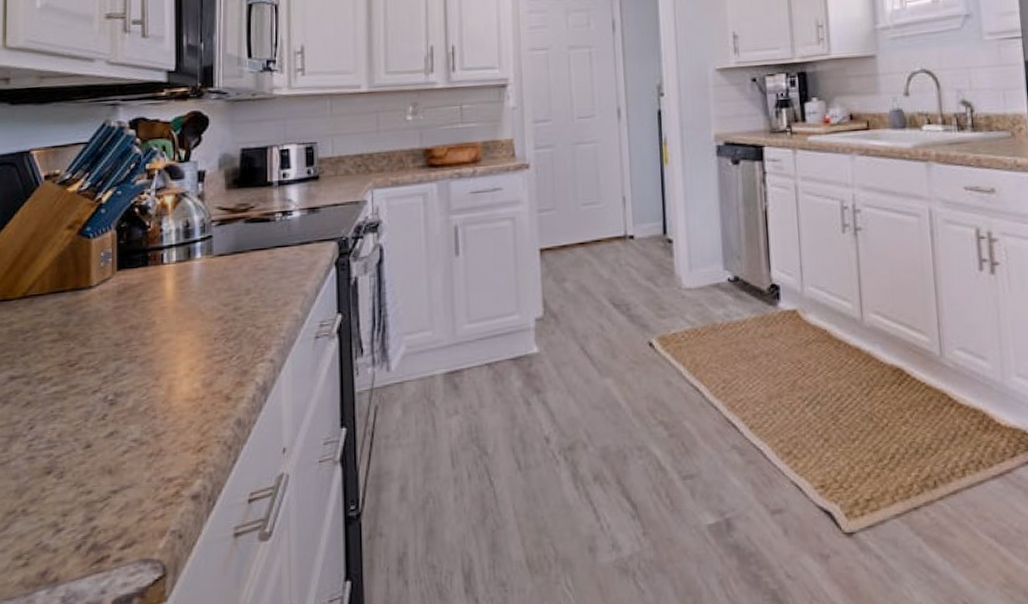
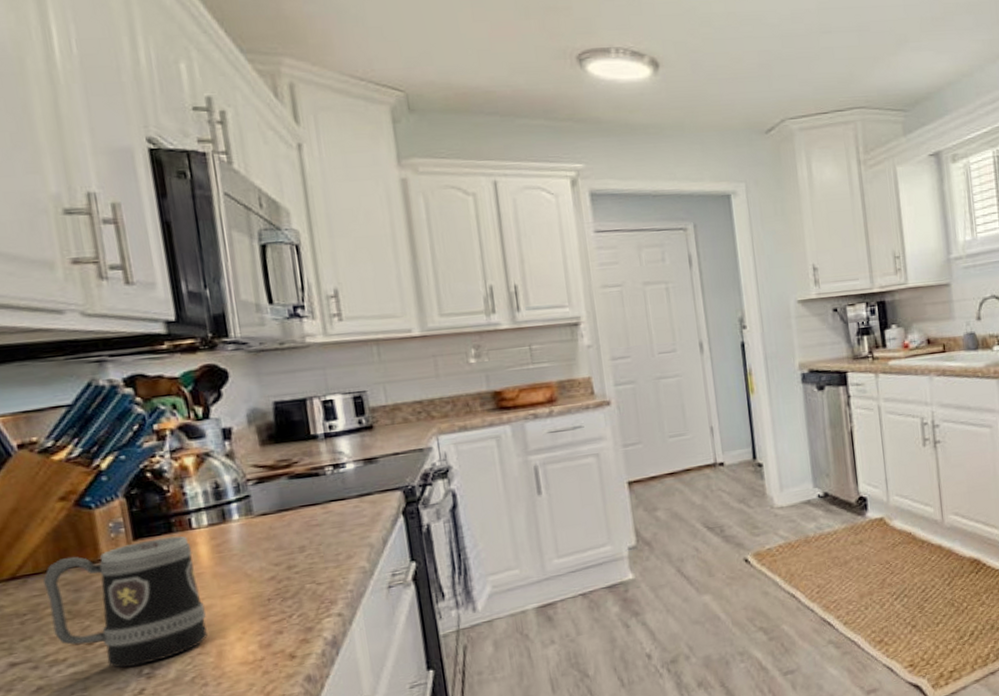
mug: none [46,269,163,392] -> present [43,535,207,668]

